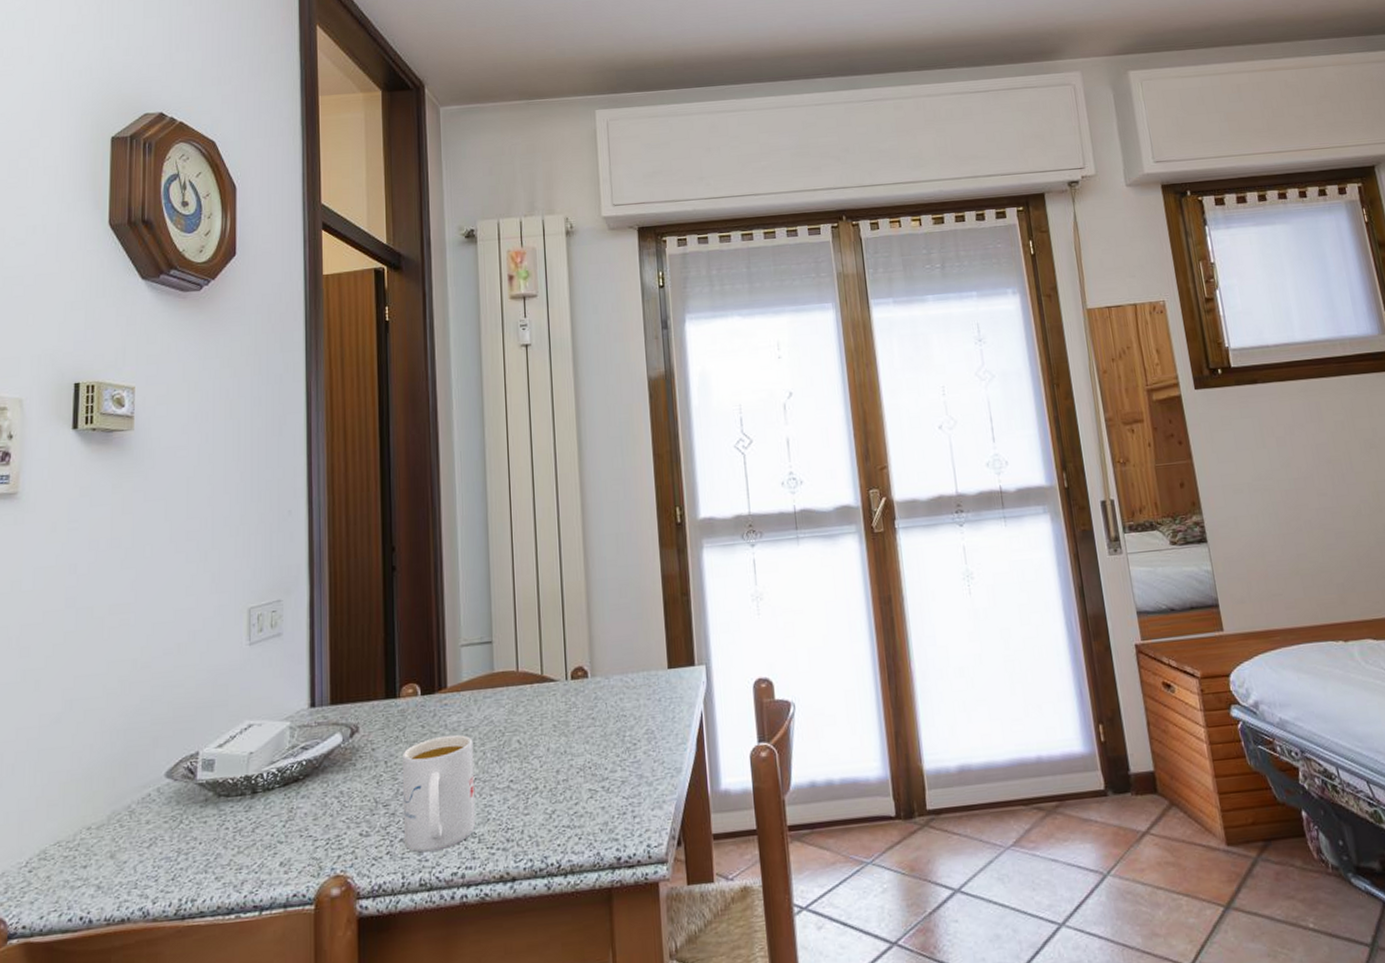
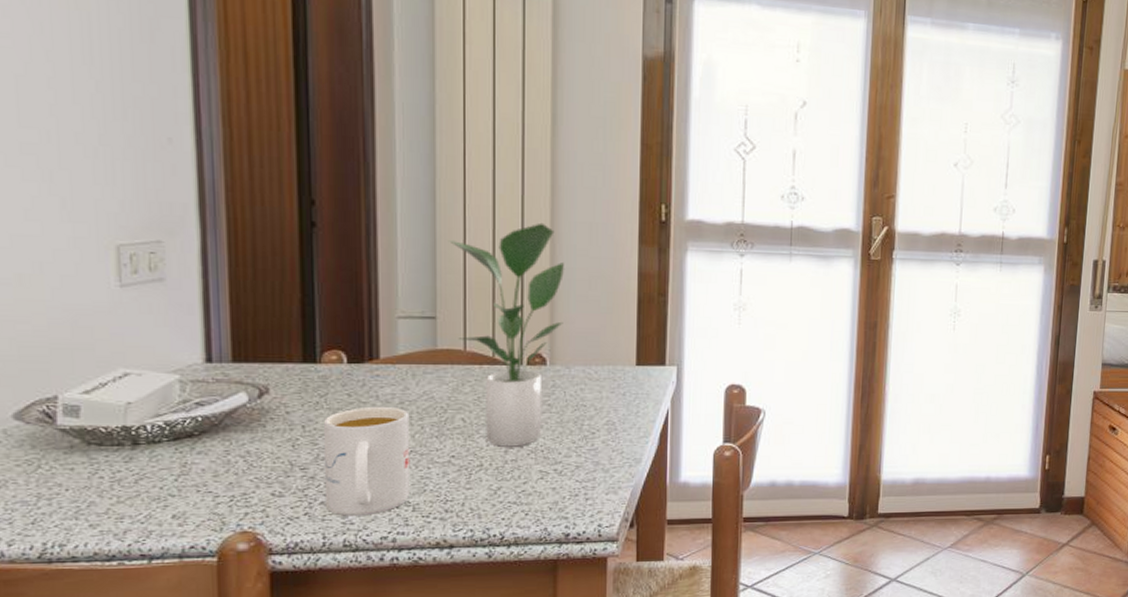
potted plant: none [499,540,600,767] -> present [448,222,564,447]

